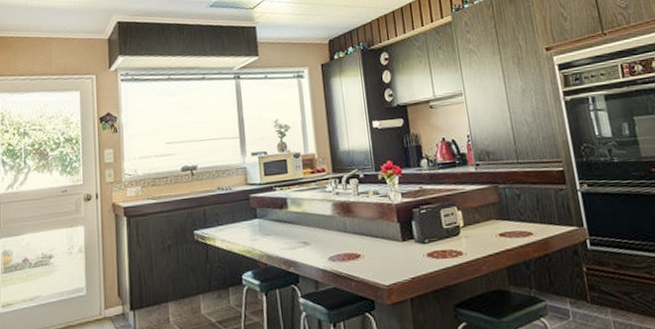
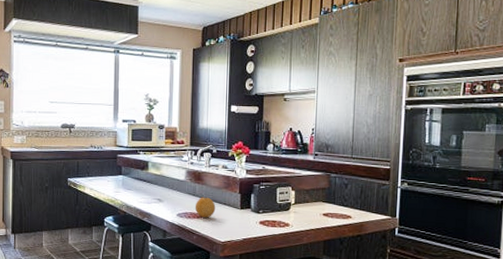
fruit: none [348,232,373,258] -> present [195,197,216,218]

